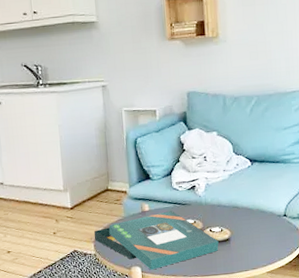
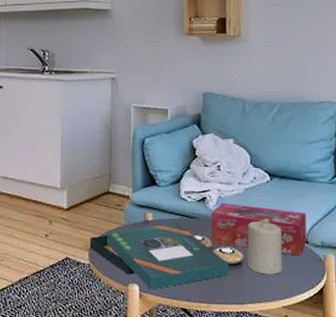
tissue box: none [200,188,285,228] -> present [211,202,306,256]
candle: none [233,199,265,247] -> present [247,219,282,274]

